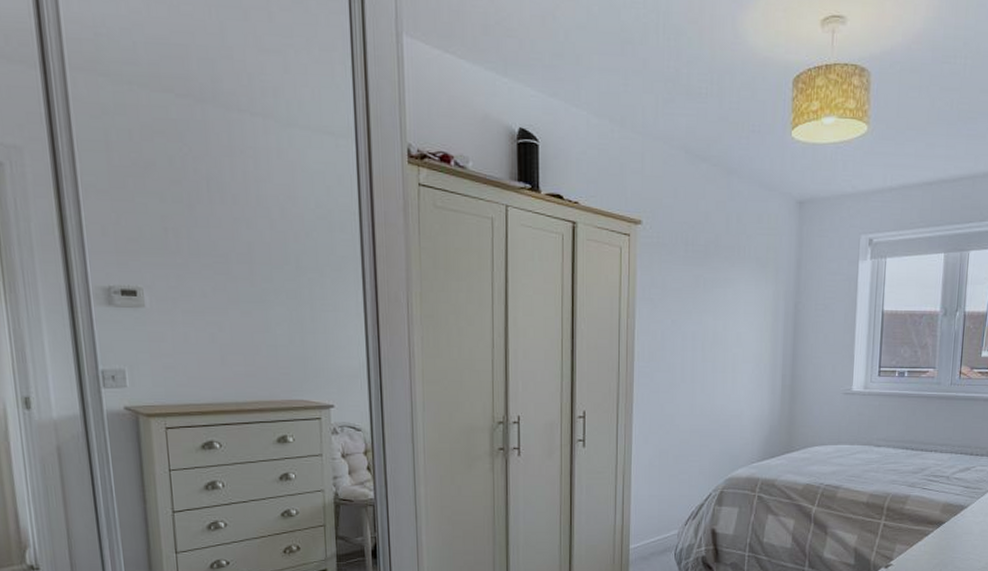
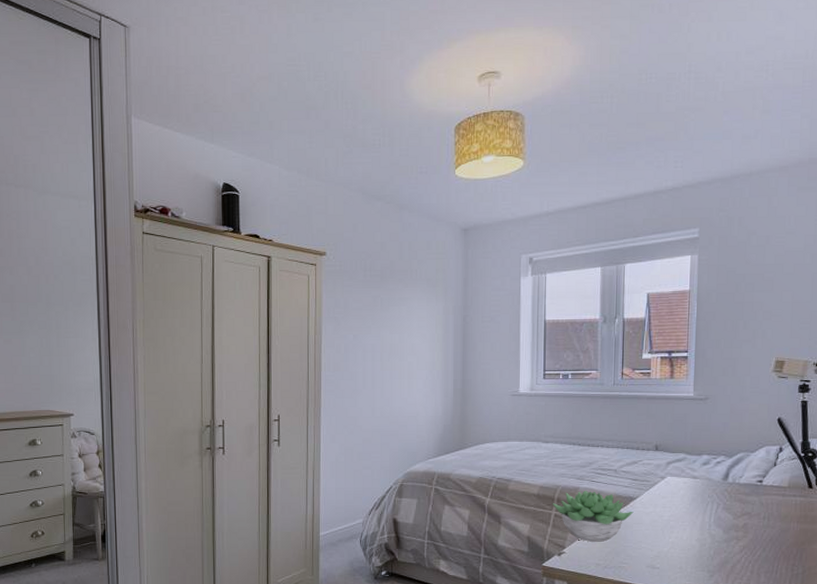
succulent plant: none [881,499,964,554] -> present [552,491,634,543]

